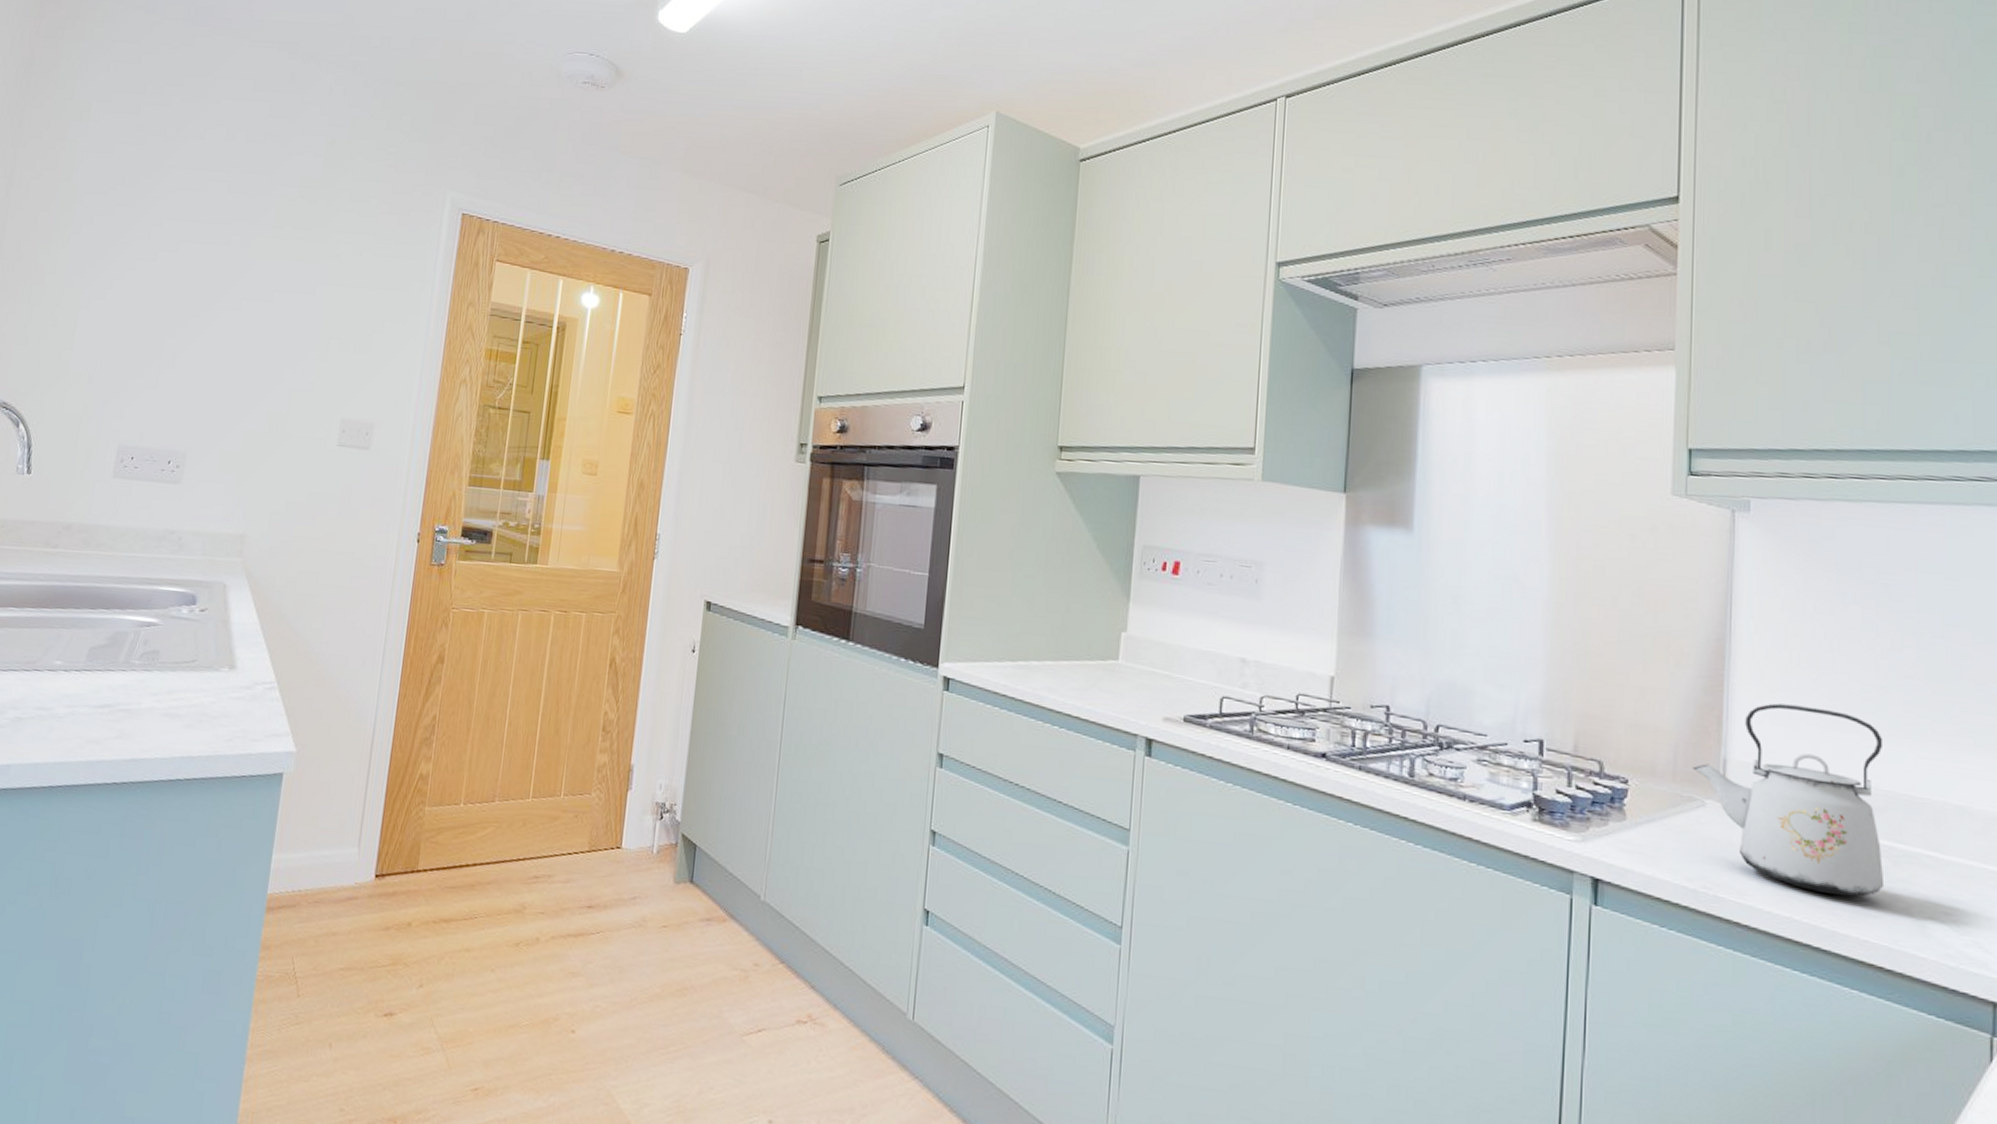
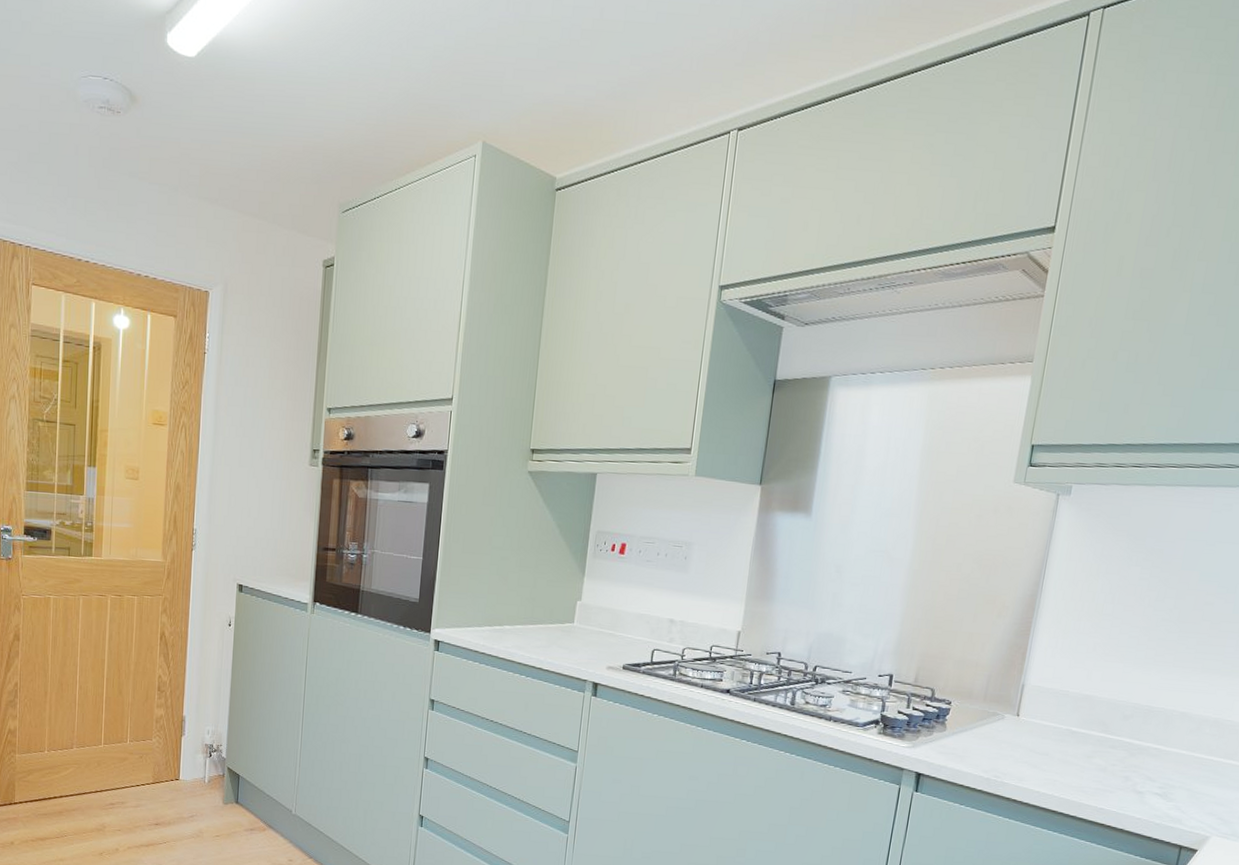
kettle: present [1693,703,1885,897] -> none [999,642,1139,779]

